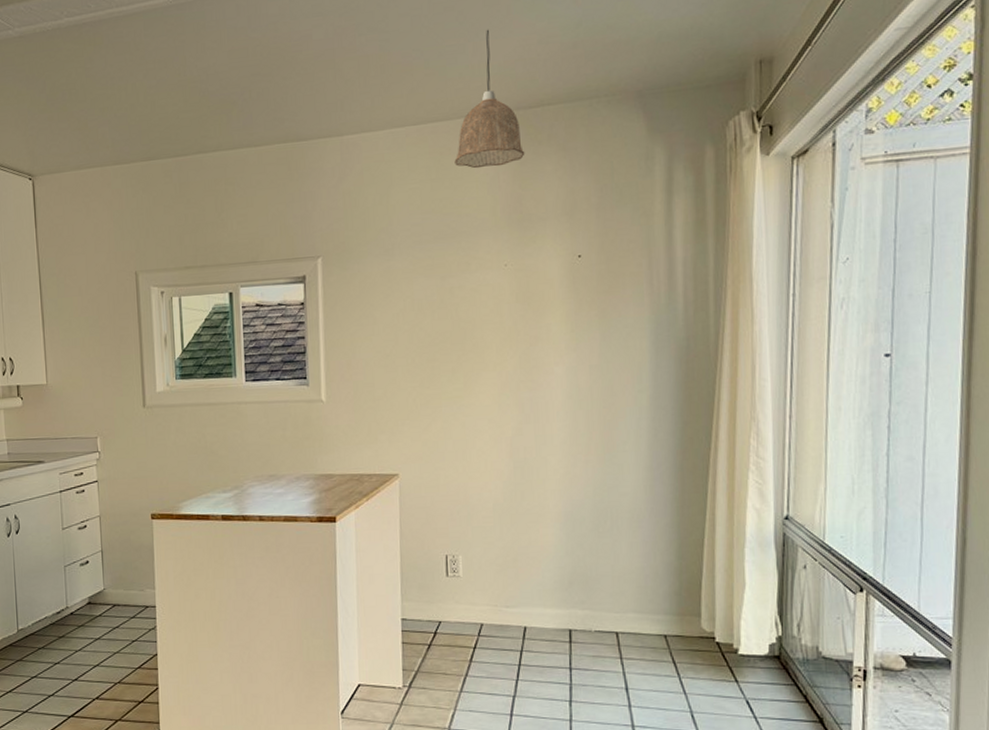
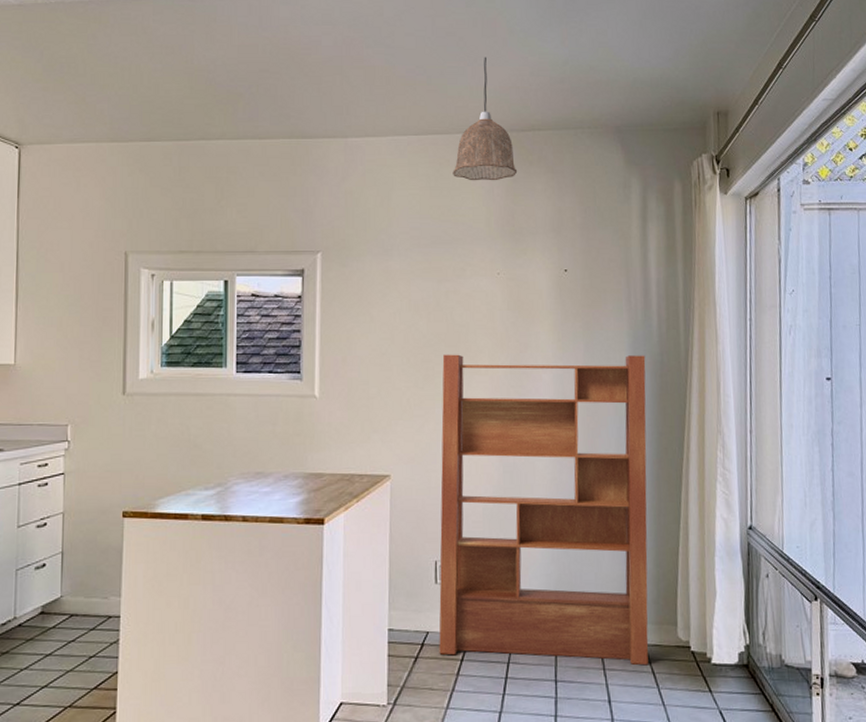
bookshelf: none [448,341,670,655] -> present [439,354,649,666]

